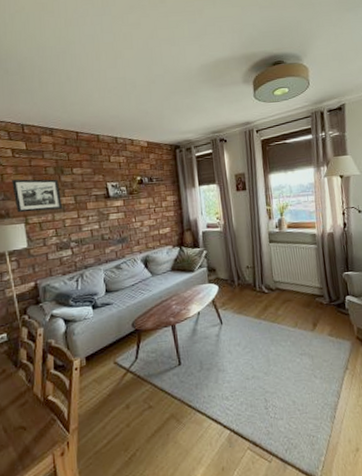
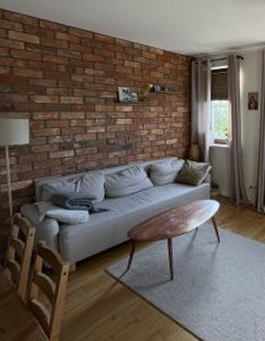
picture frame: present [12,179,63,213] -> none [20,73,71,108]

